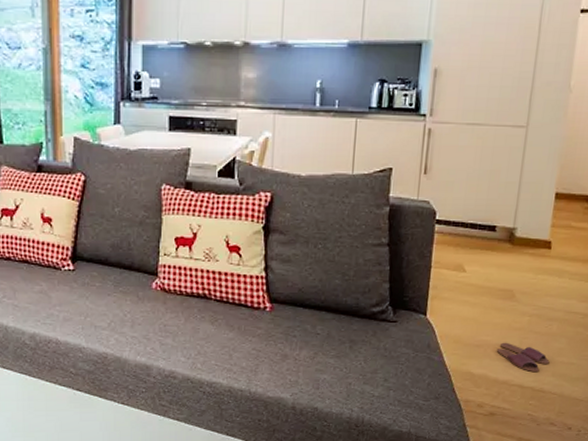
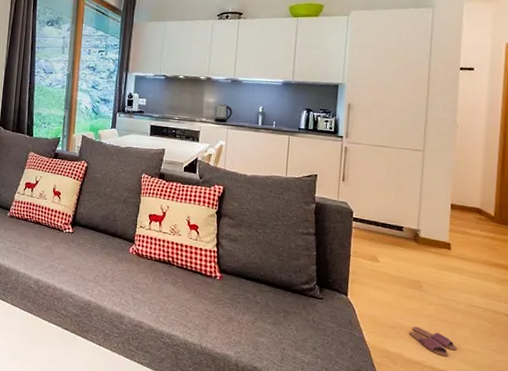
kettle: none [255,79,280,106] -> present [214,104,232,123]

